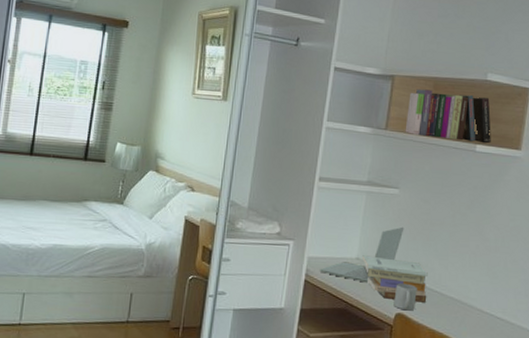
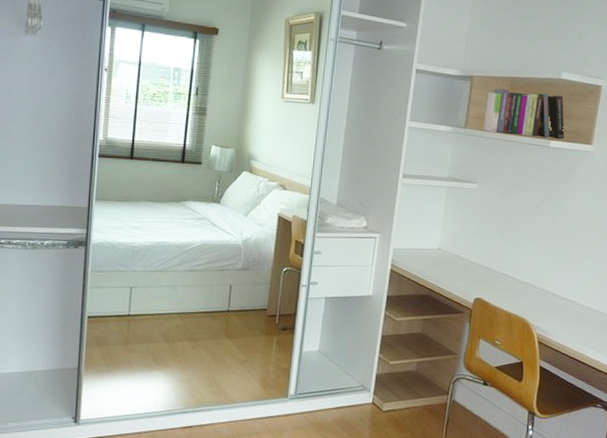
laptop: present [319,226,404,283] -> none [404,219,483,271]
books: present [362,255,428,303] -> none [444,246,505,288]
mug: present [393,283,417,311] -> none [473,270,495,296]

